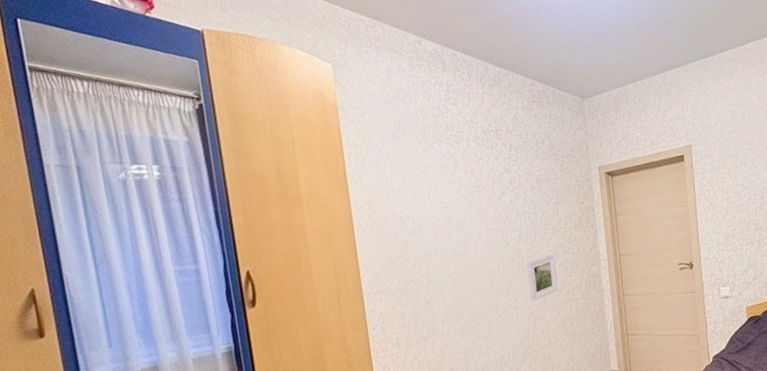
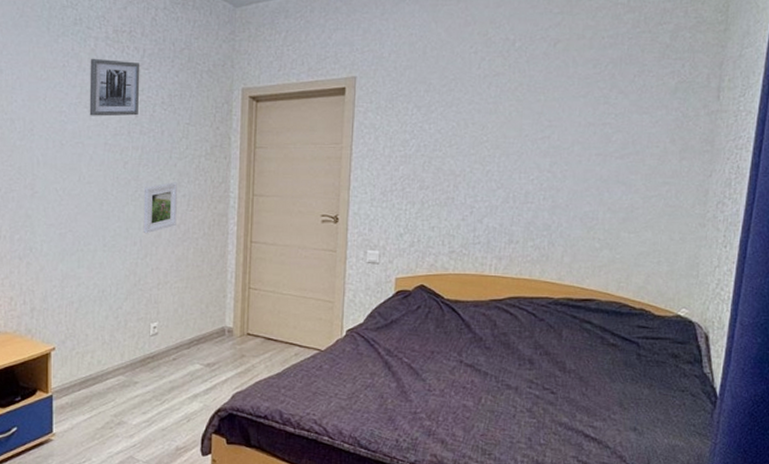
wall art: none [464,156,513,207] -> present [89,58,140,117]

